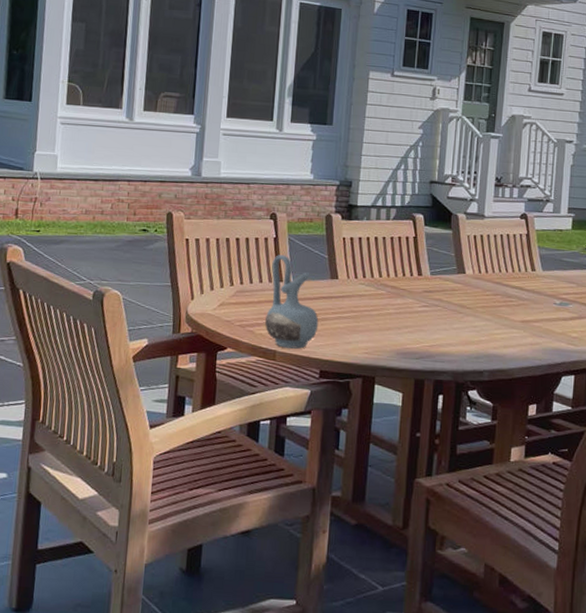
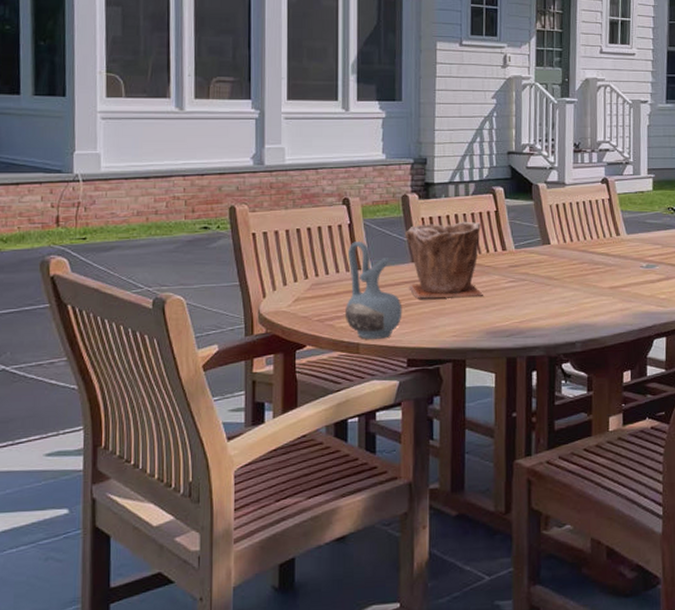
plant pot: none [326,244,399,318] -> present [406,221,483,299]

